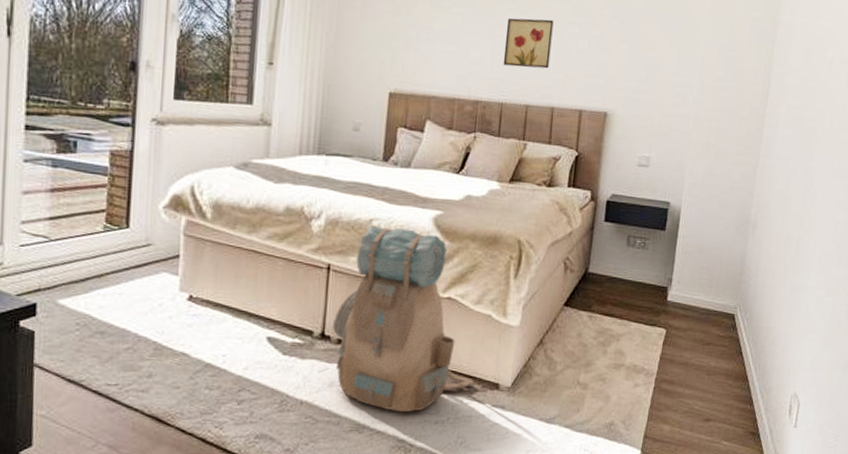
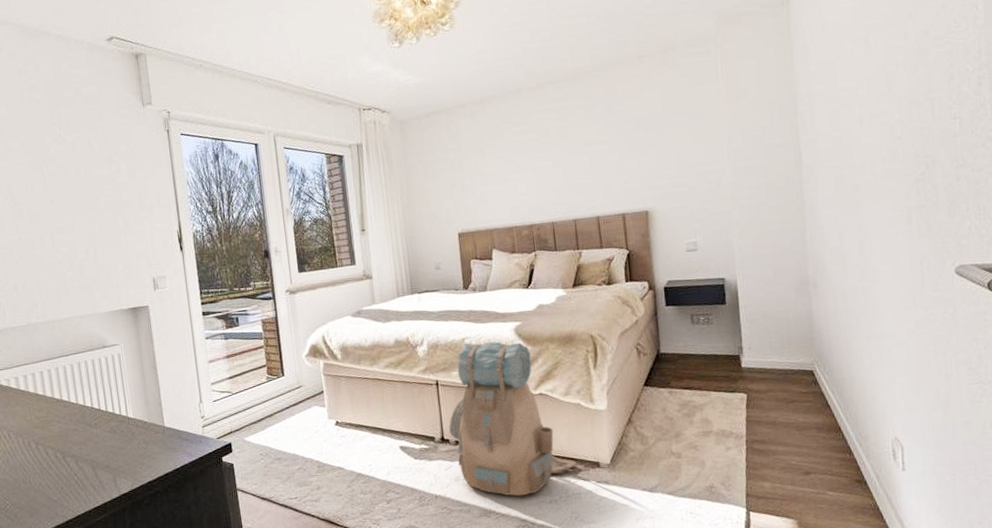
wall art: present [503,17,554,69] -> none [543,143,588,191]

